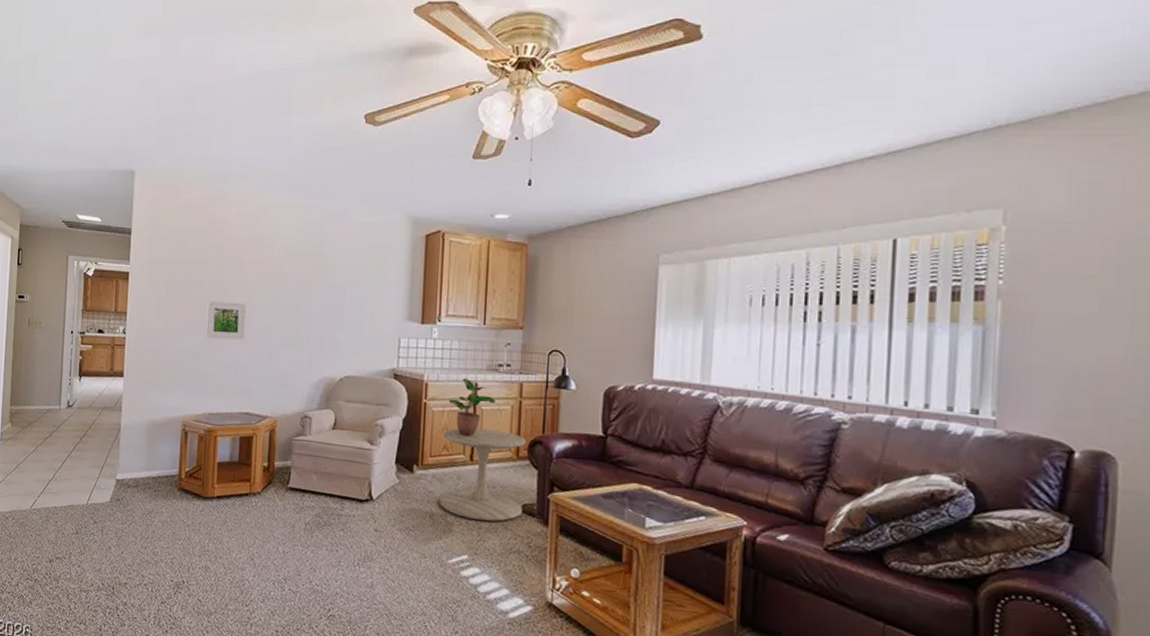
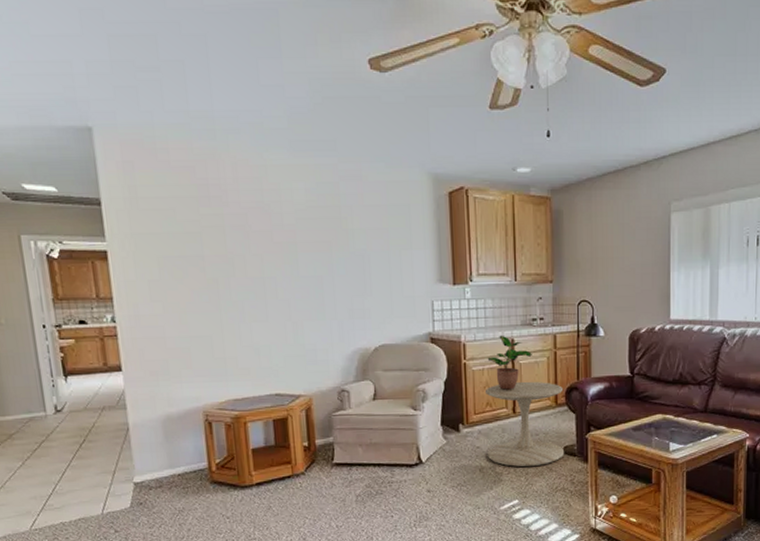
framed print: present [205,301,246,341] -> none [212,277,263,319]

